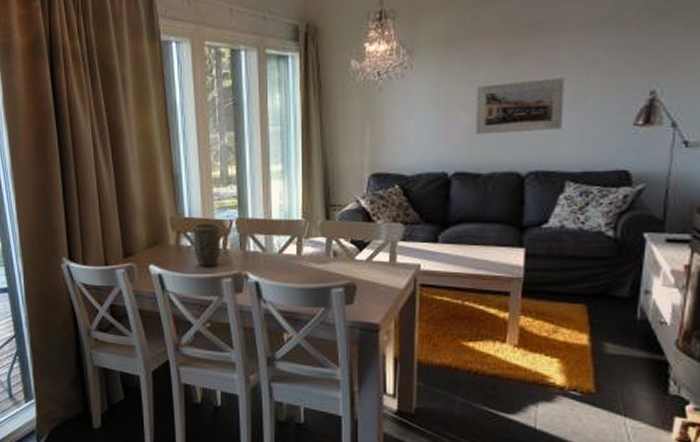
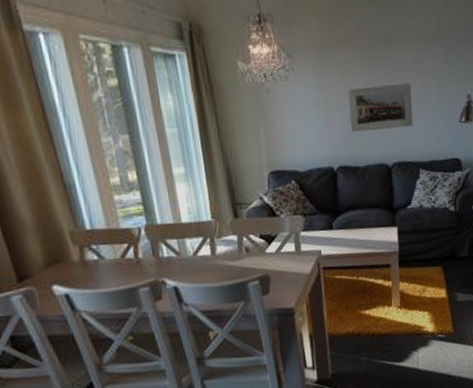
plant pot: present [193,223,221,267] -> none [97,232,133,280]

